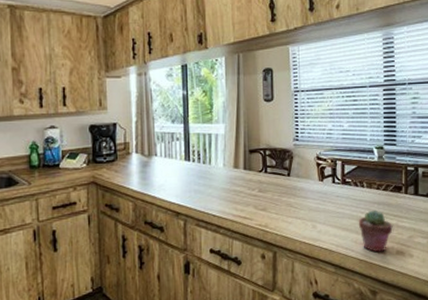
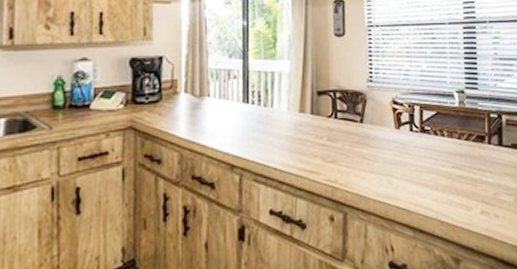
potted succulent: present [358,210,393,253] -> none [438,162,476,213]

